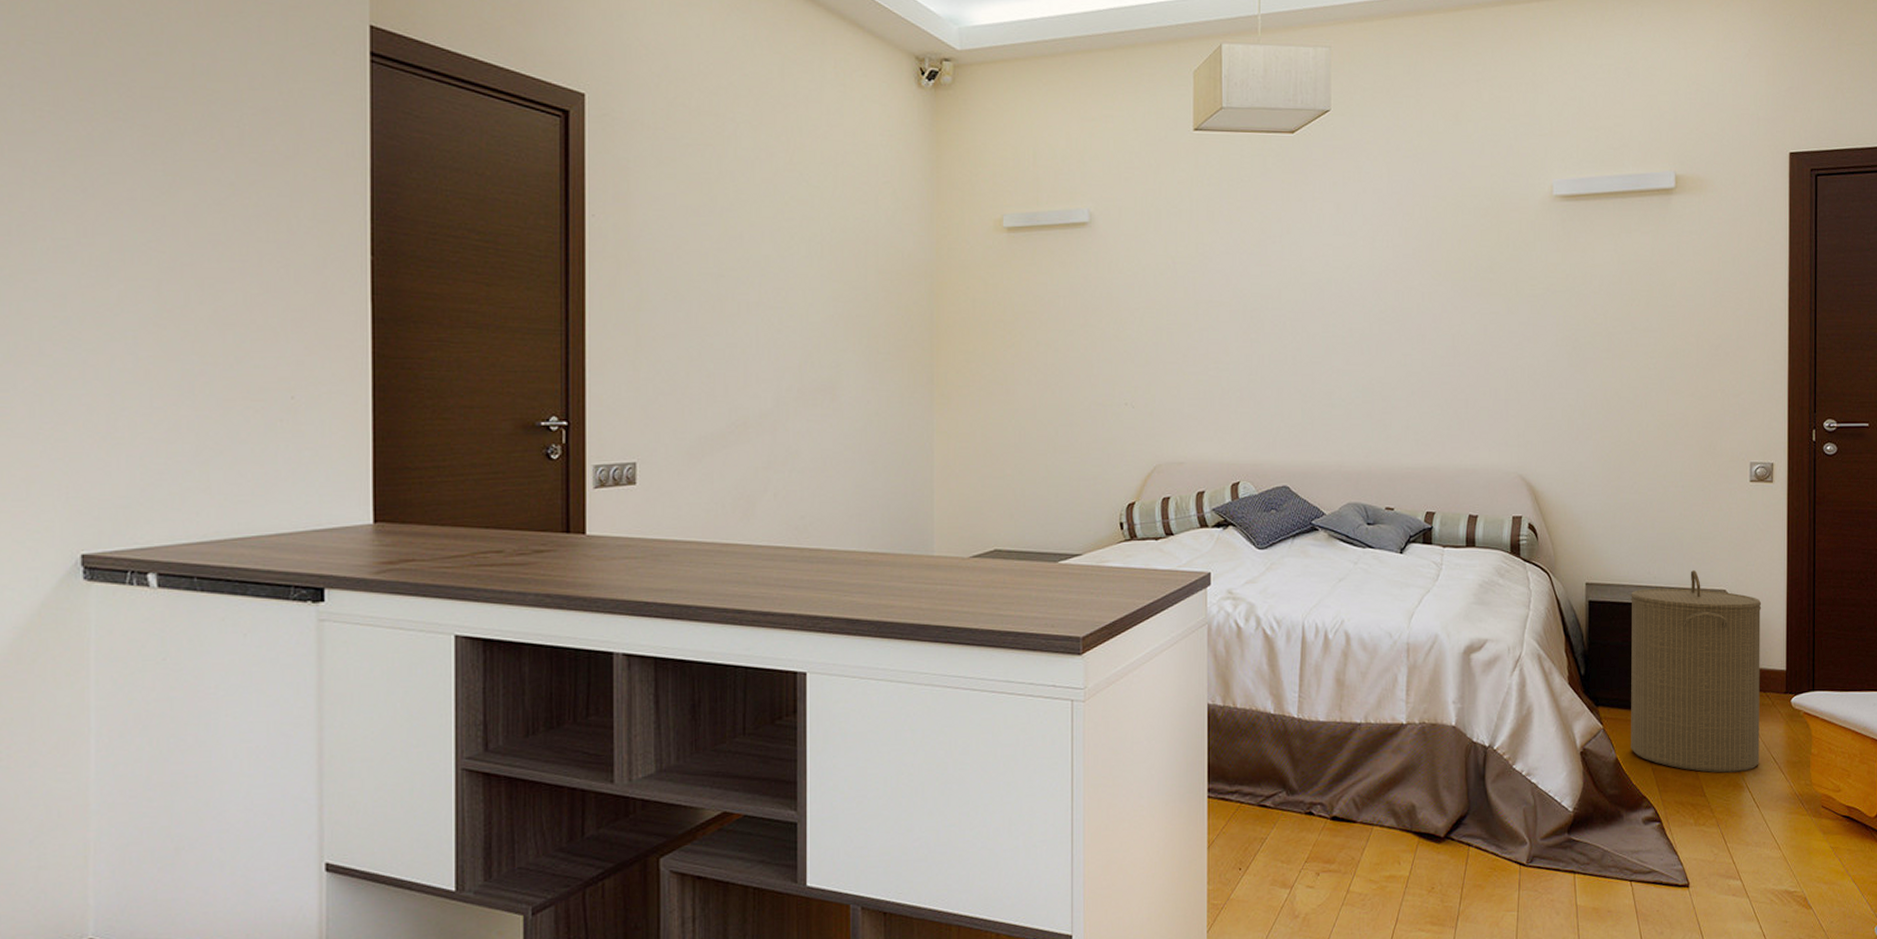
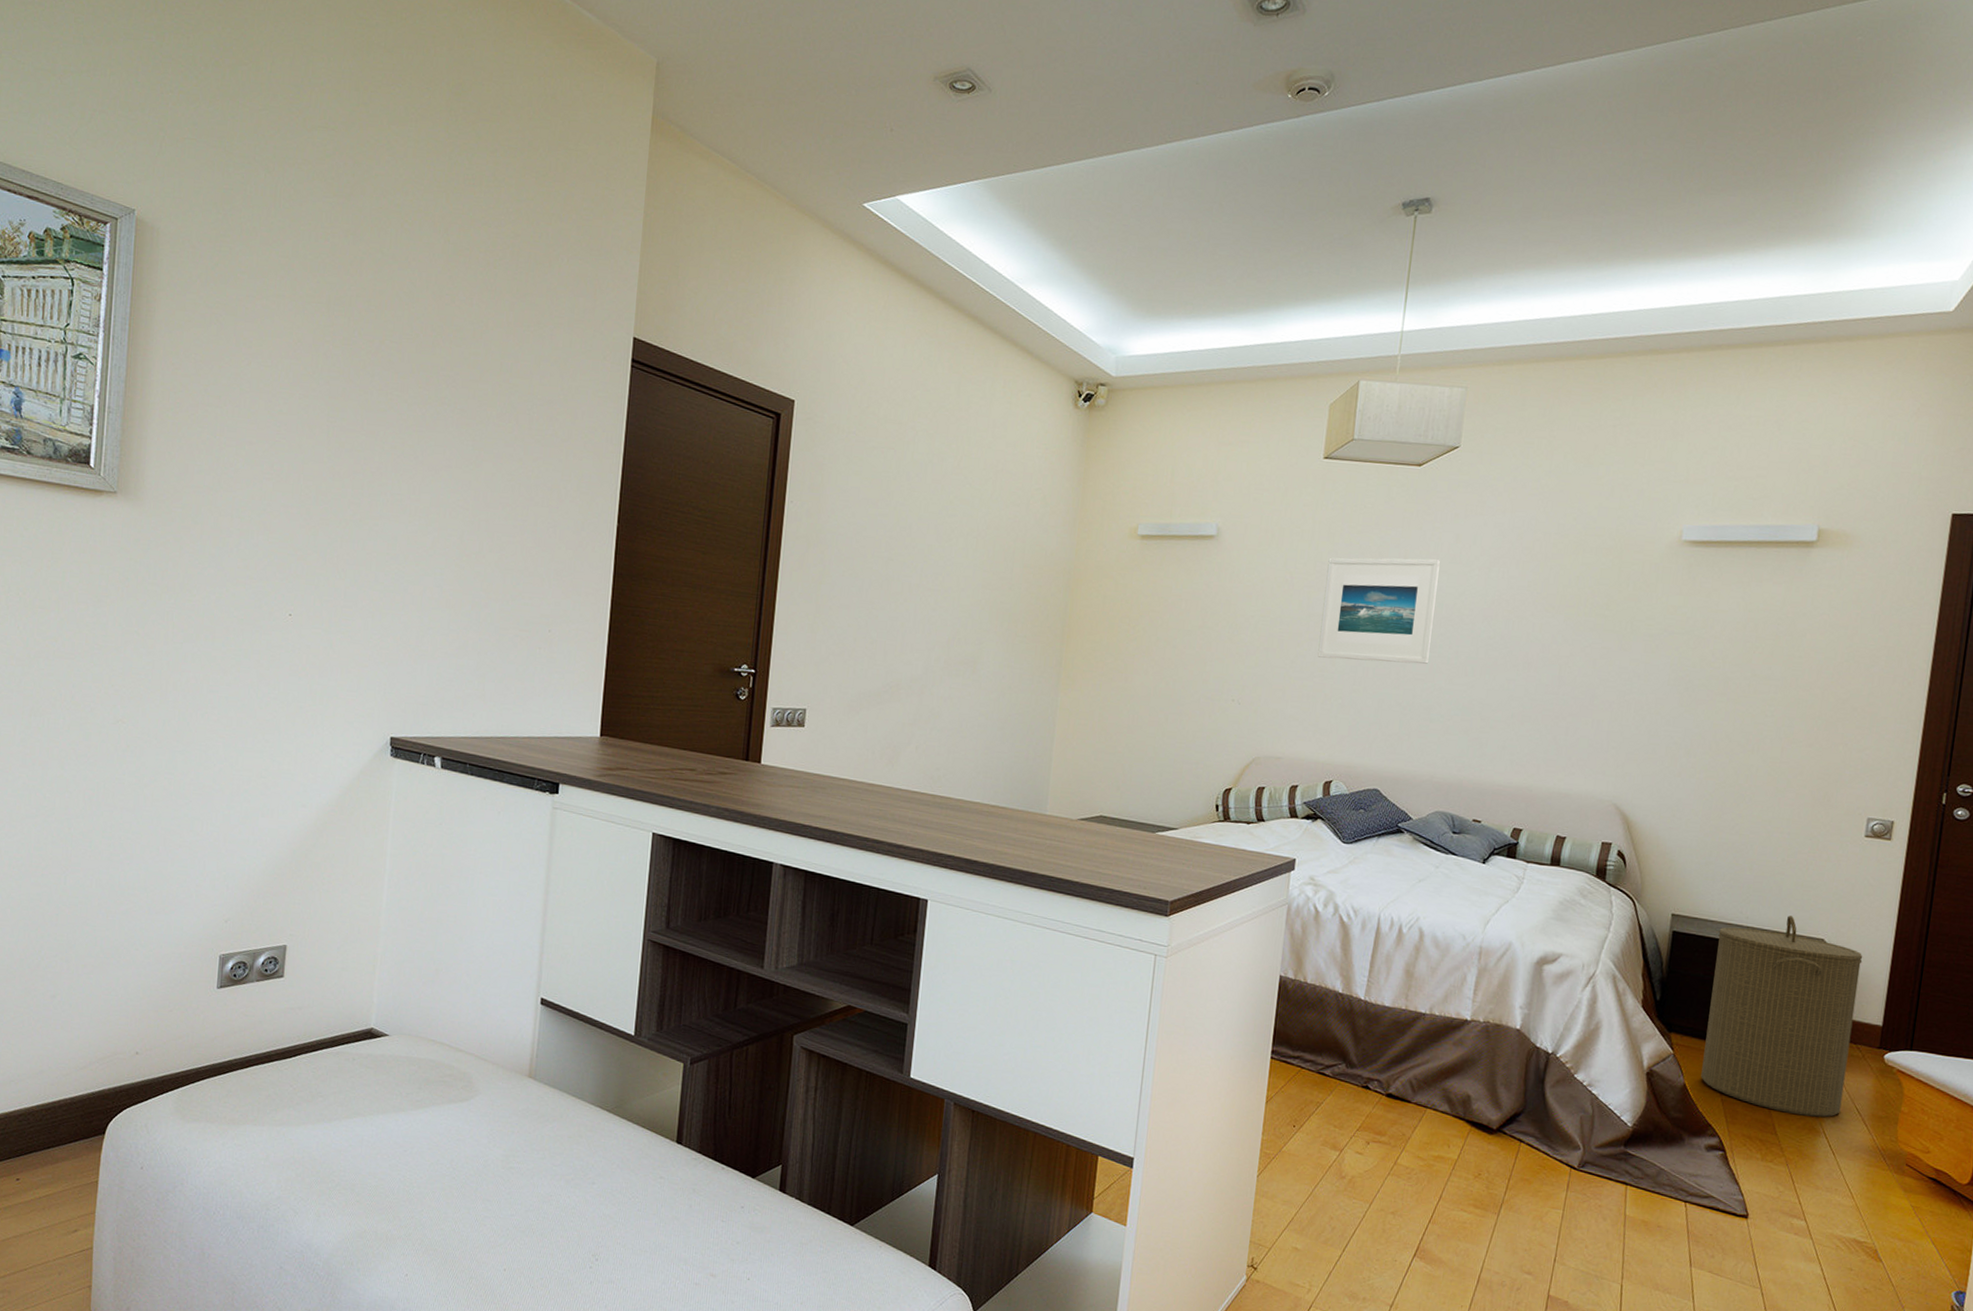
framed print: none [1210,231,1324,348] -> present [1317,557,1440,664]

